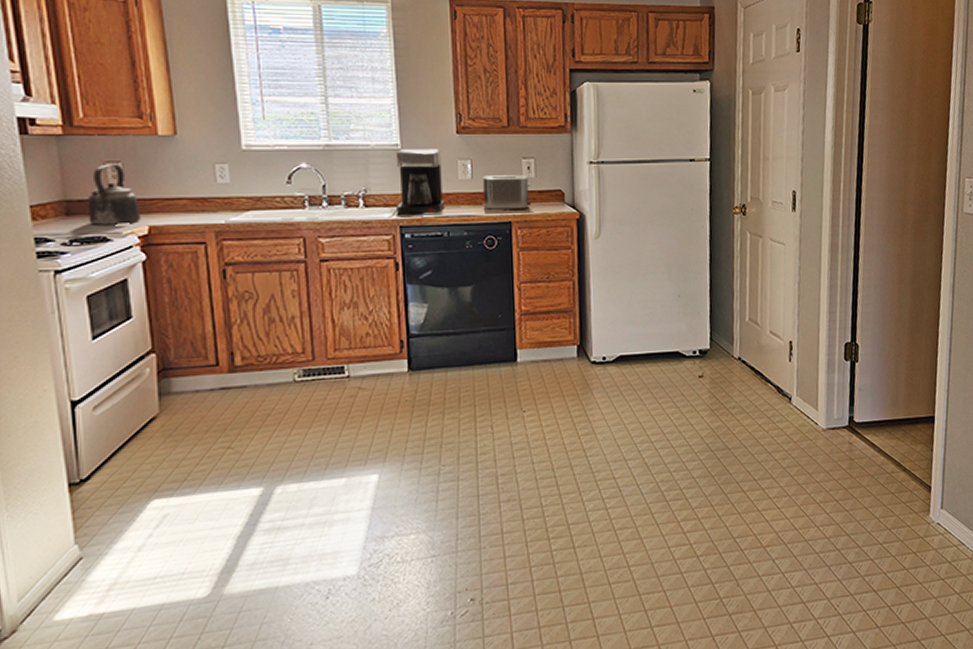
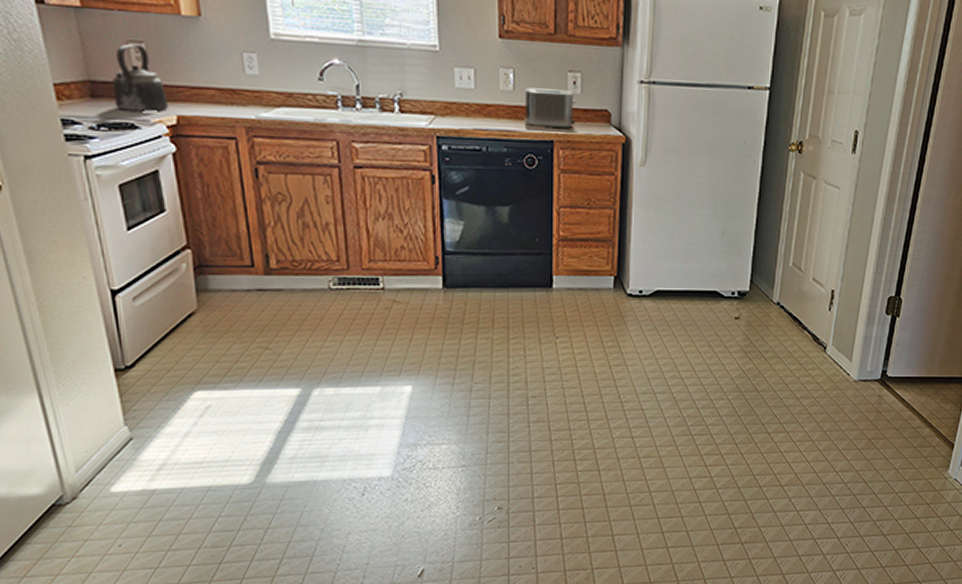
coffee maker: present [395,149,444,215] -> none [432,51,483,126]

